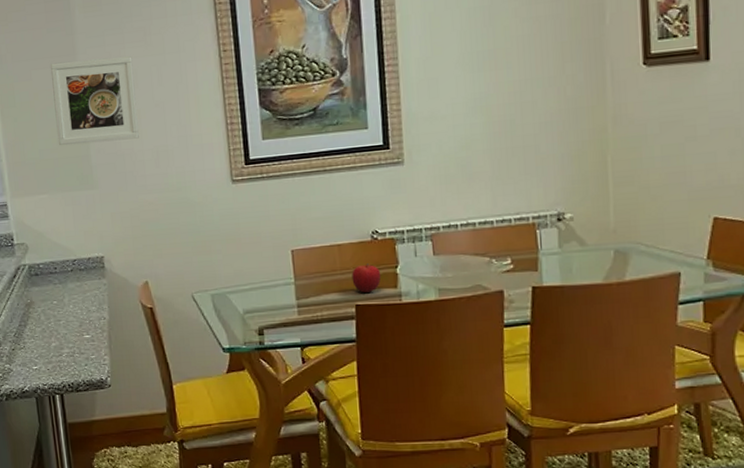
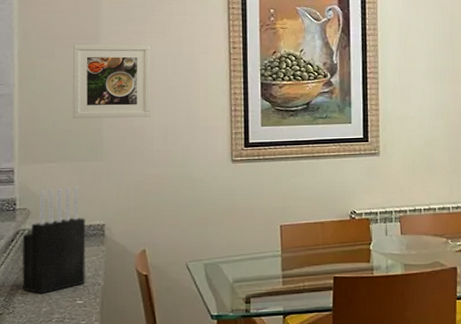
knife block: none [23,217,90,329] -> present [22,186,86,294]
fruit: present [352,264,381,293] -> none [332,240,357,266]

